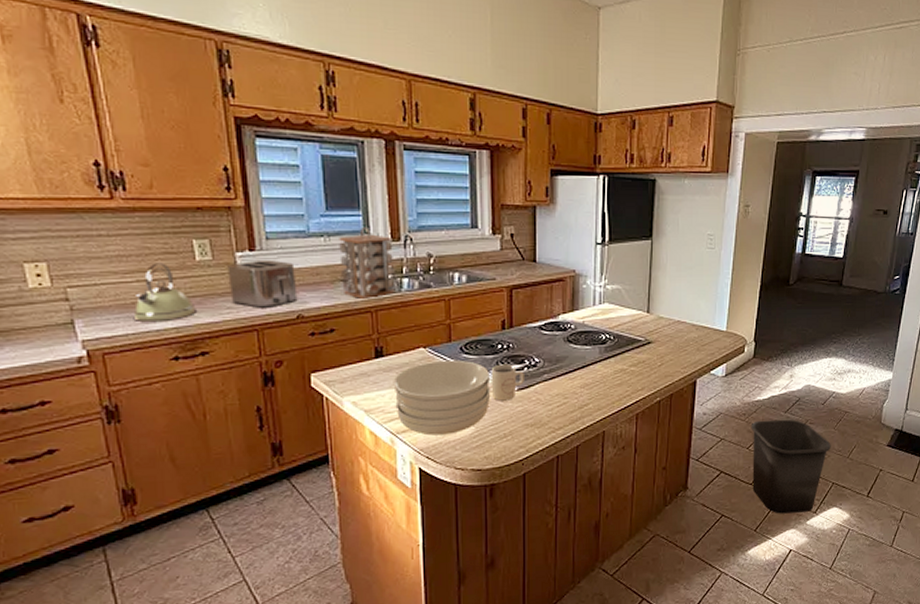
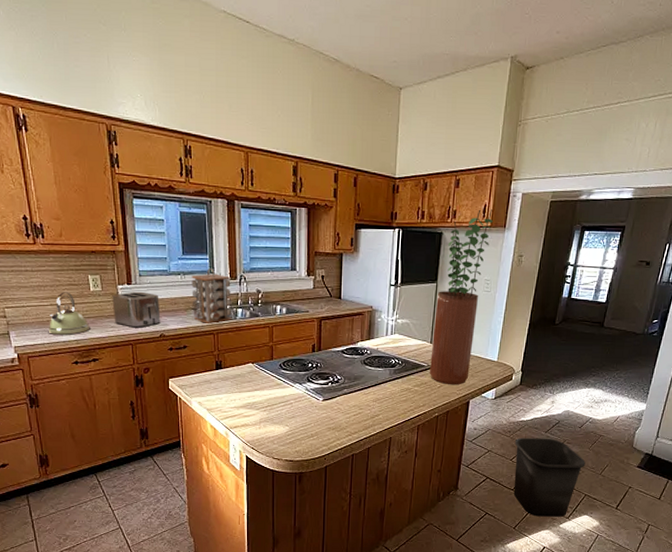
bowl: present [393,359,491,436] -> none [228,374,302,432]
mug: present [491,364,524,401] -> none [302,379,329,408]
vase: none [648,150,714,362] -> present [430,208,493,385]

